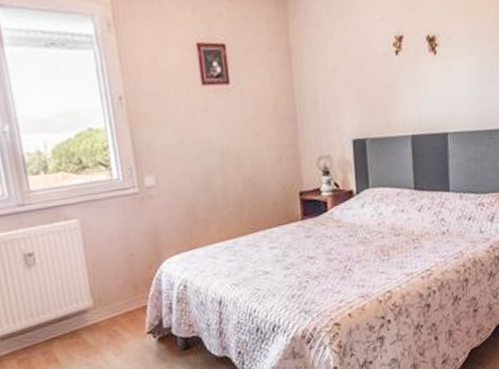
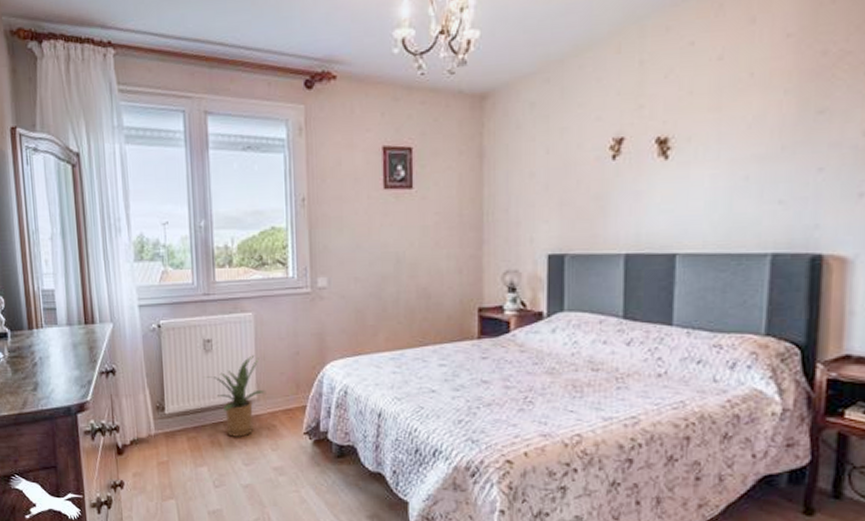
house plant: none [30,263,101,350] -> present [204,355,265,437]

